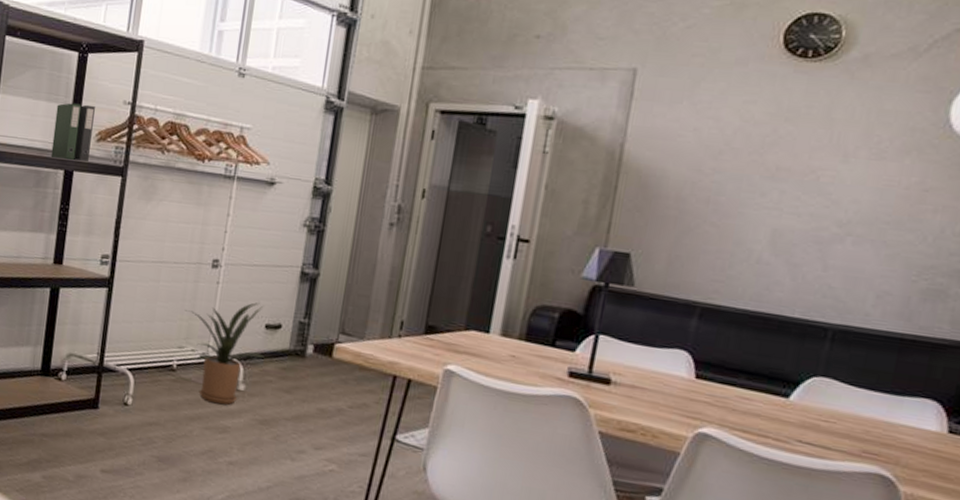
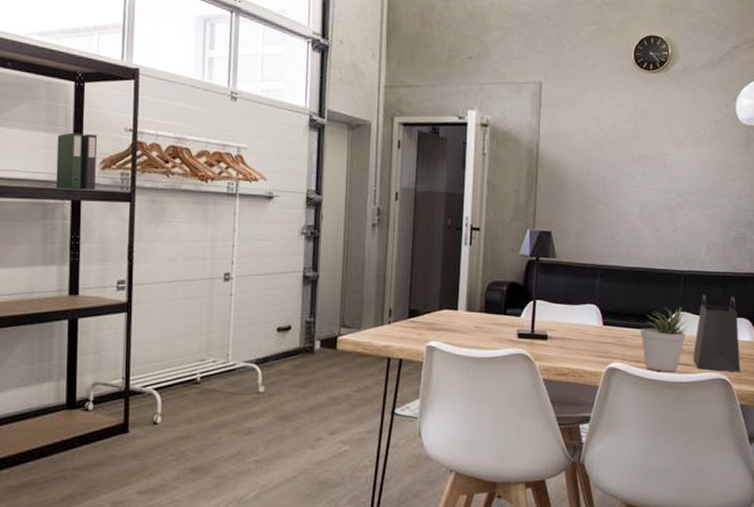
house plant: present [184,302,264,405] -> none [202,309,279,408]
potted plant: none [752,368,834,453] -> present [640,307,689,372]
shopping bag: none [835,358,920,472] -> present [693,294,741,373]

